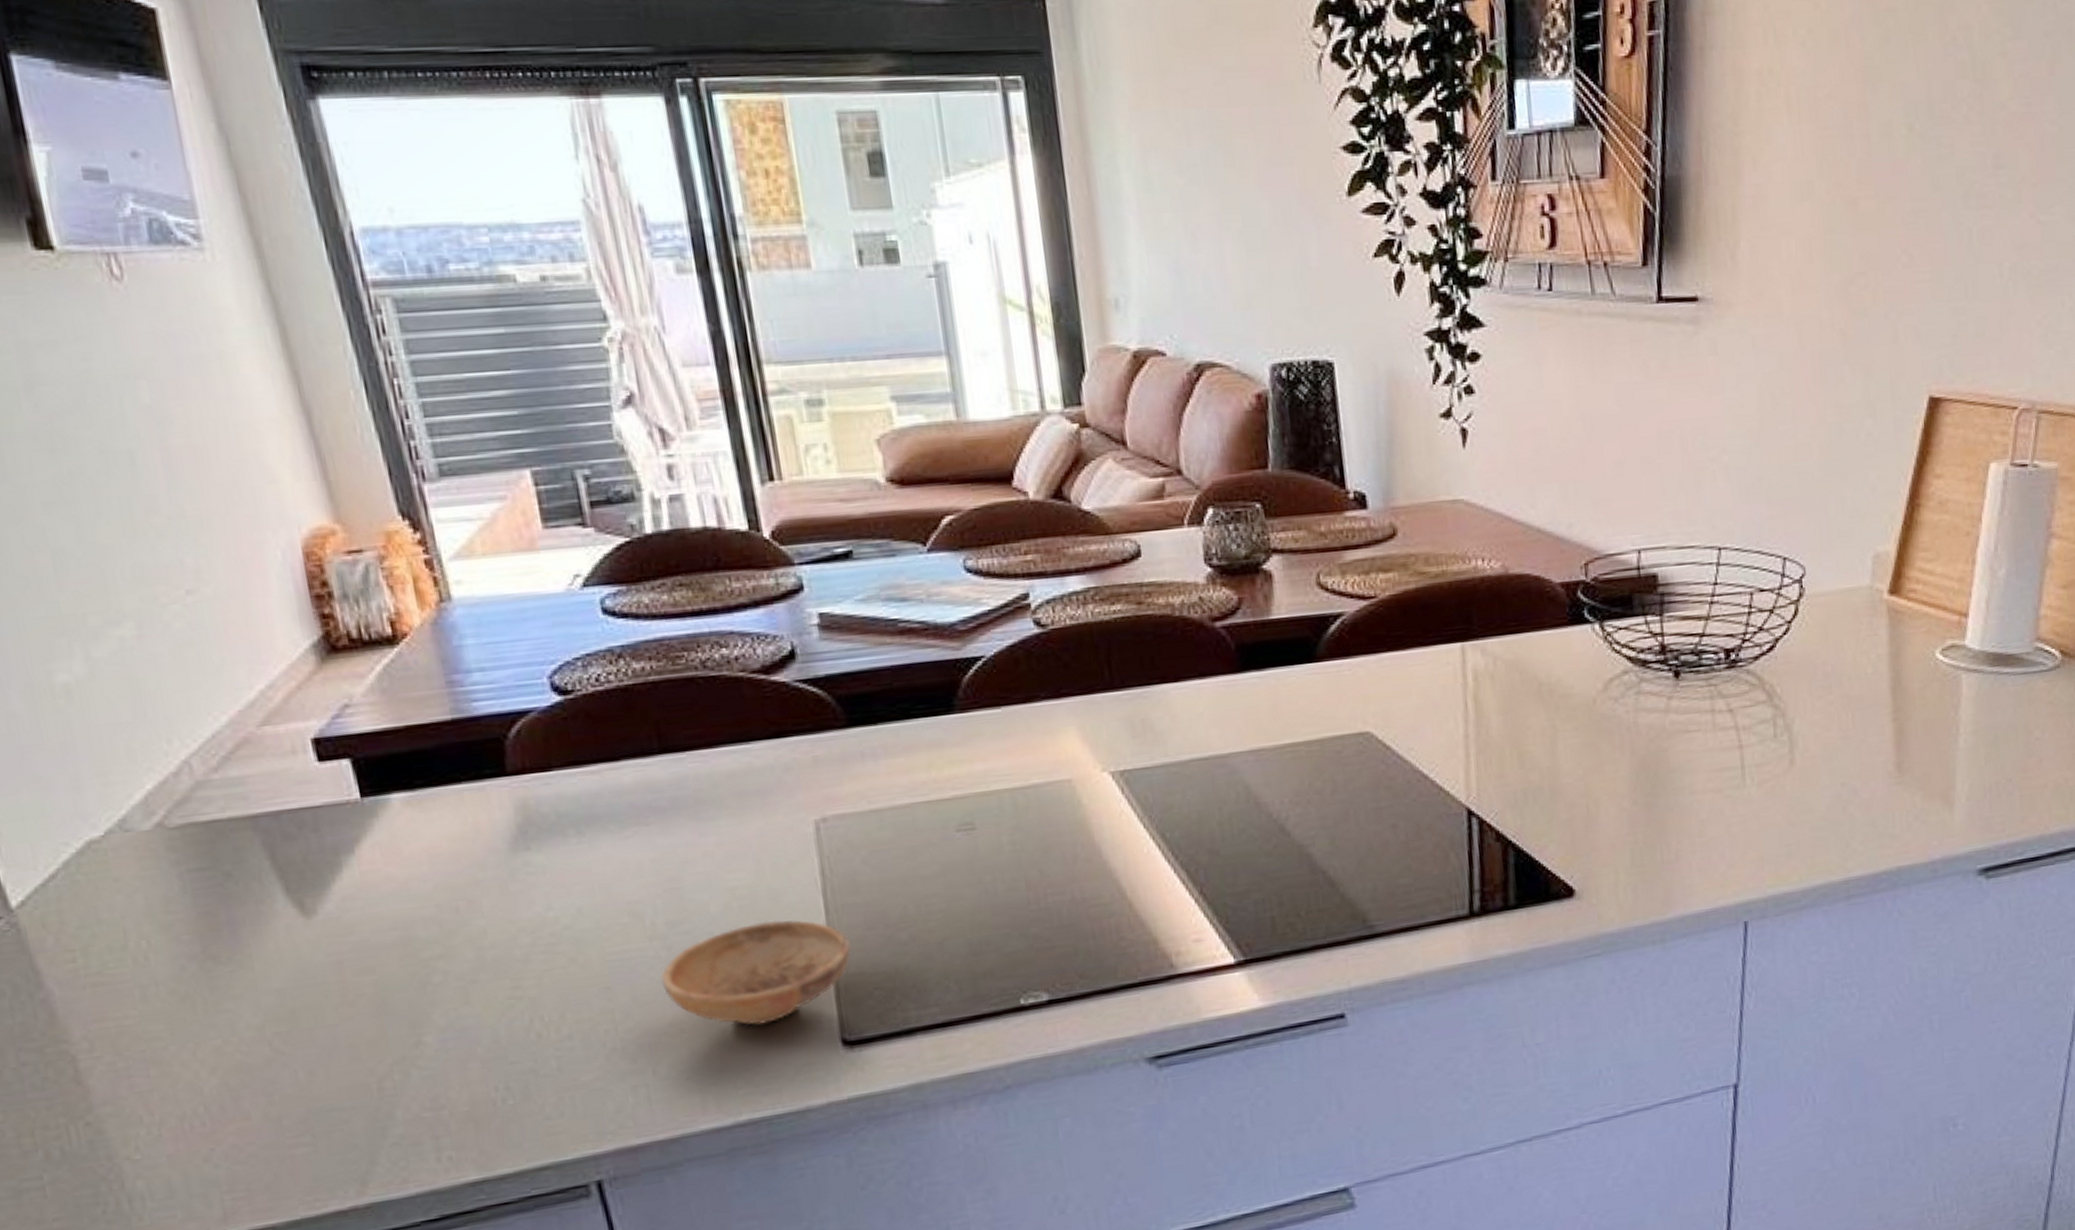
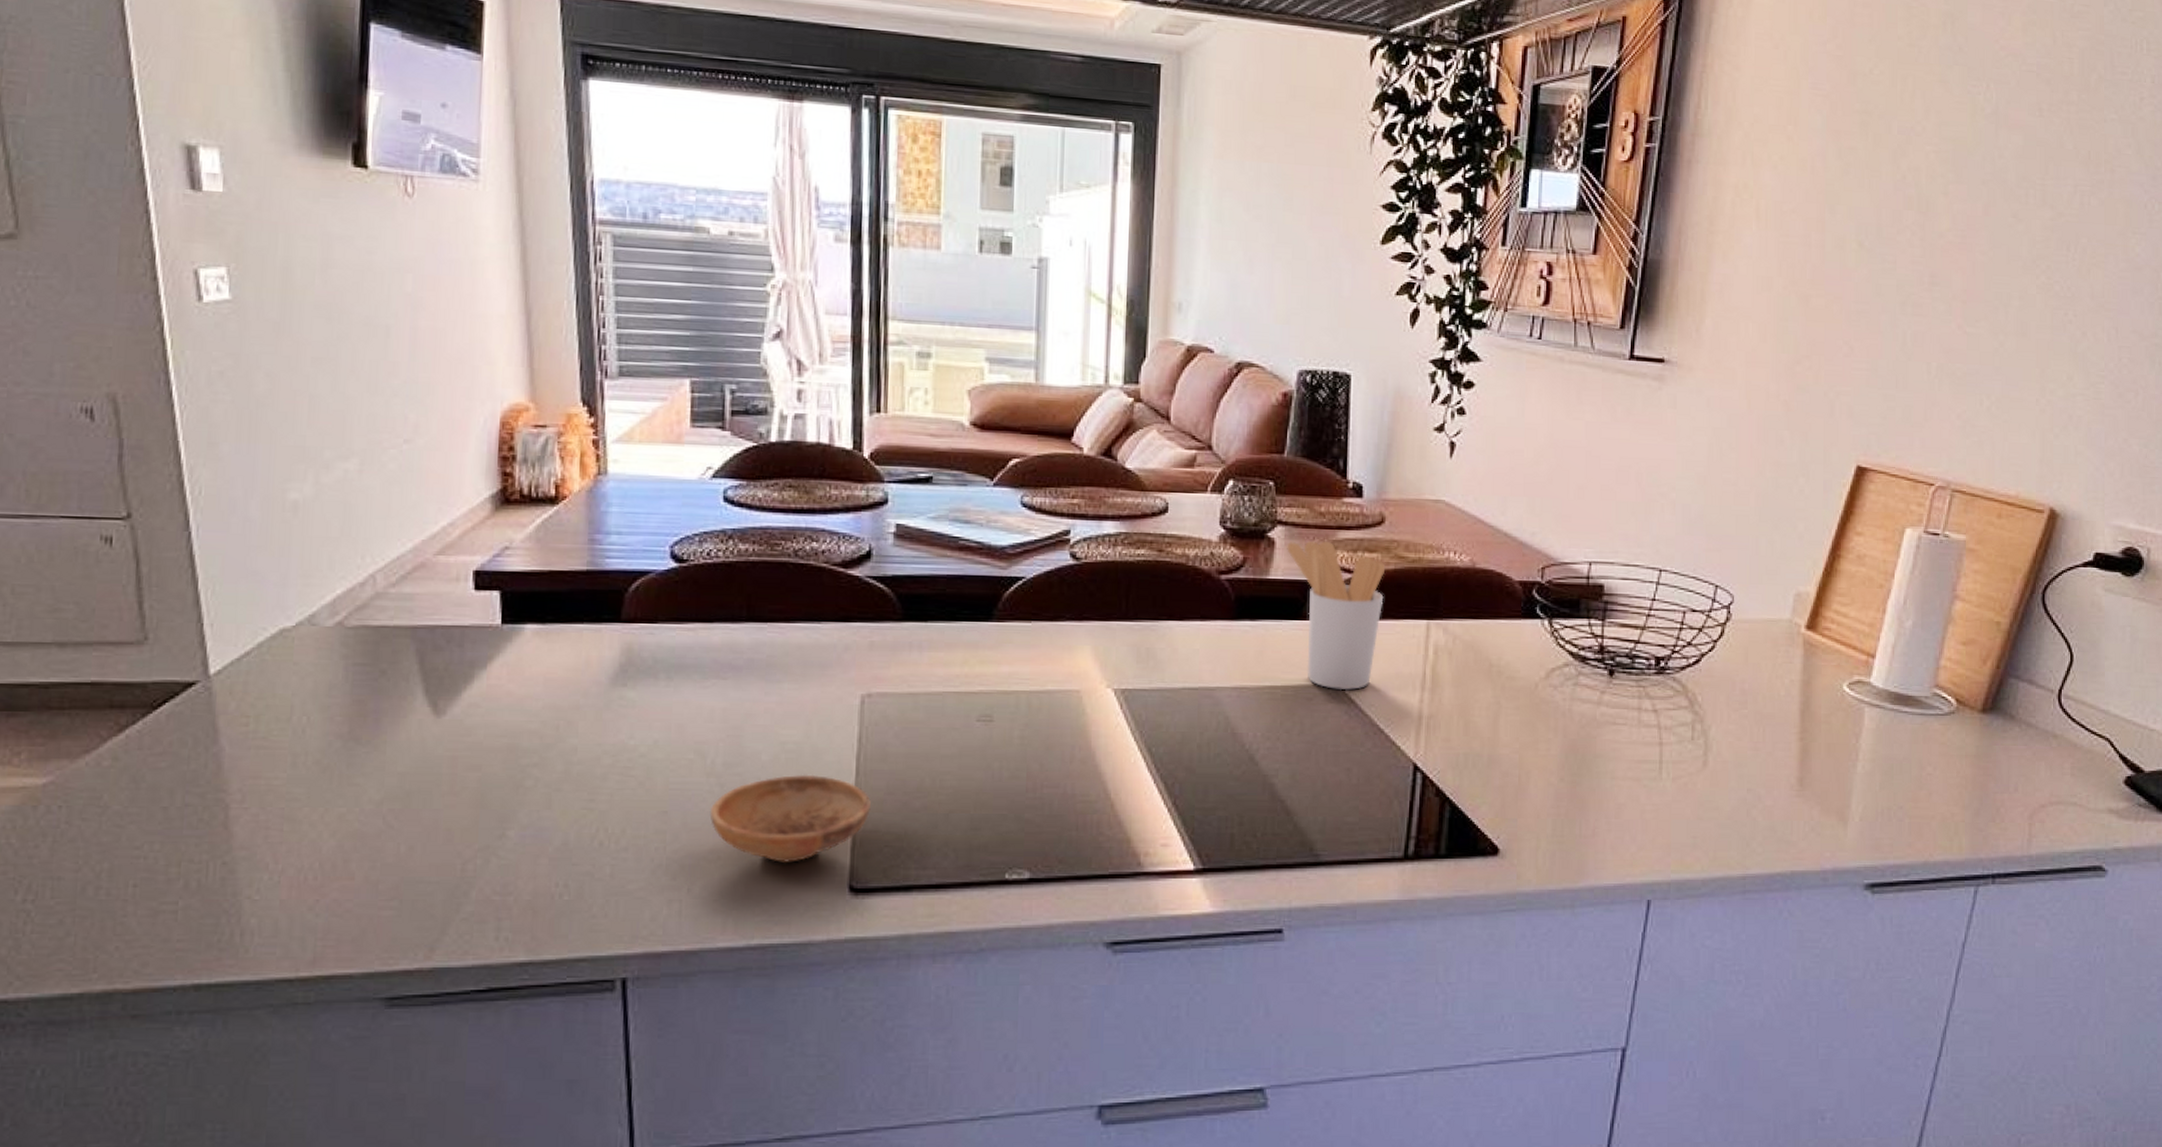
utensil holder: none [1287,565,1408,737] -> present [1287,540,1386,691]

